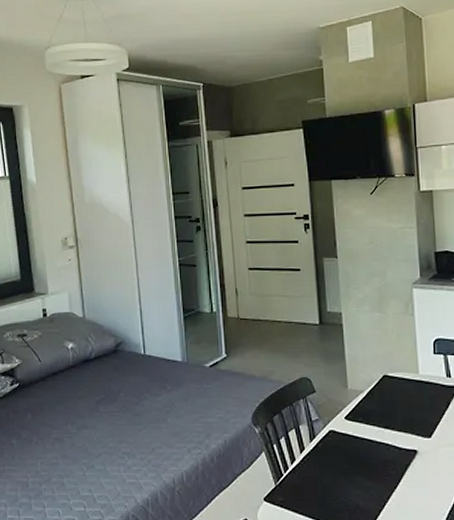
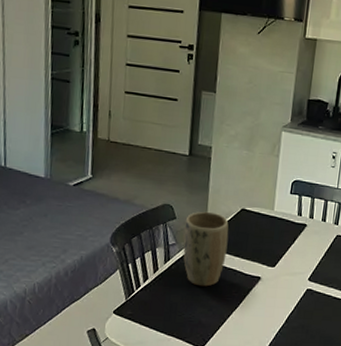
plant pot: none [325,381,375,465] -> present [183,211,229,287]

